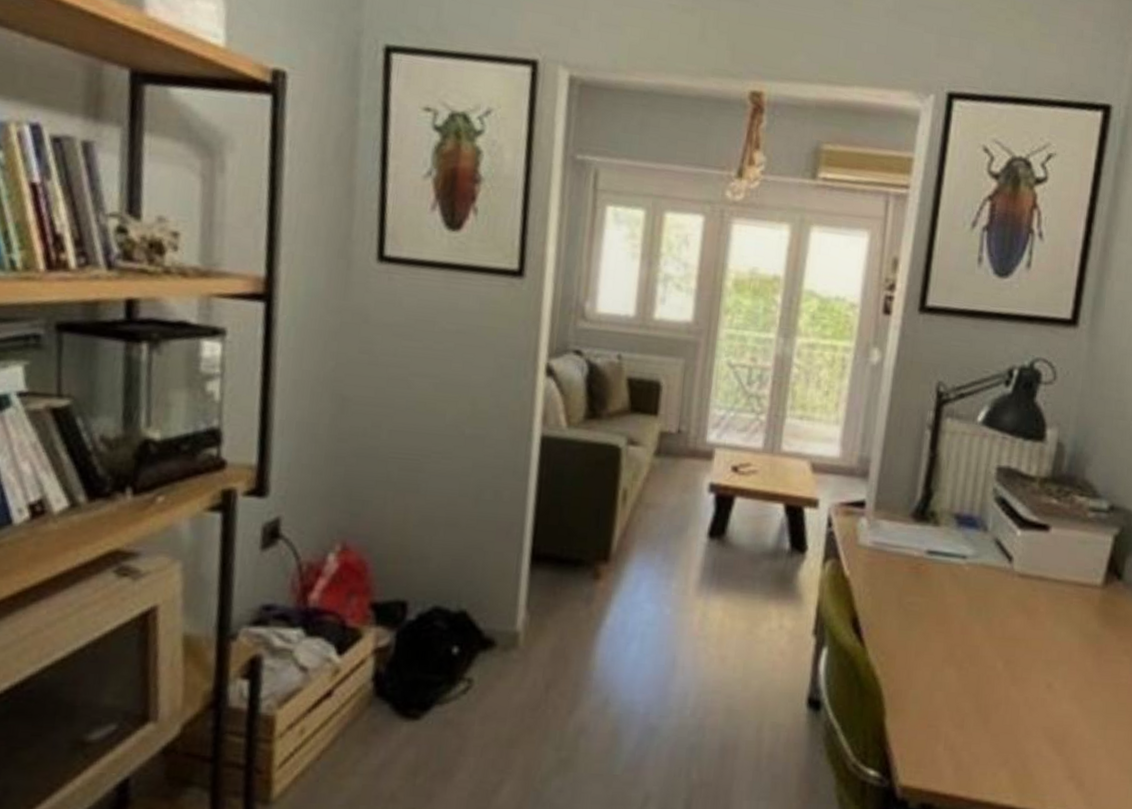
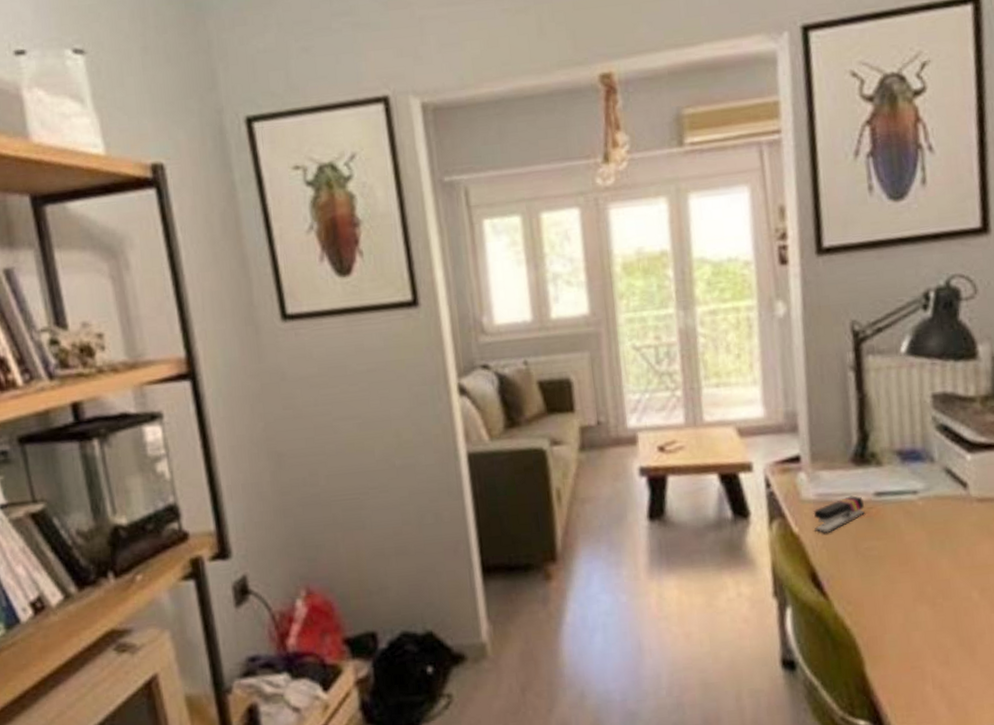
stapler: none [865,549,916,582] -> present [813,495,865,534]

